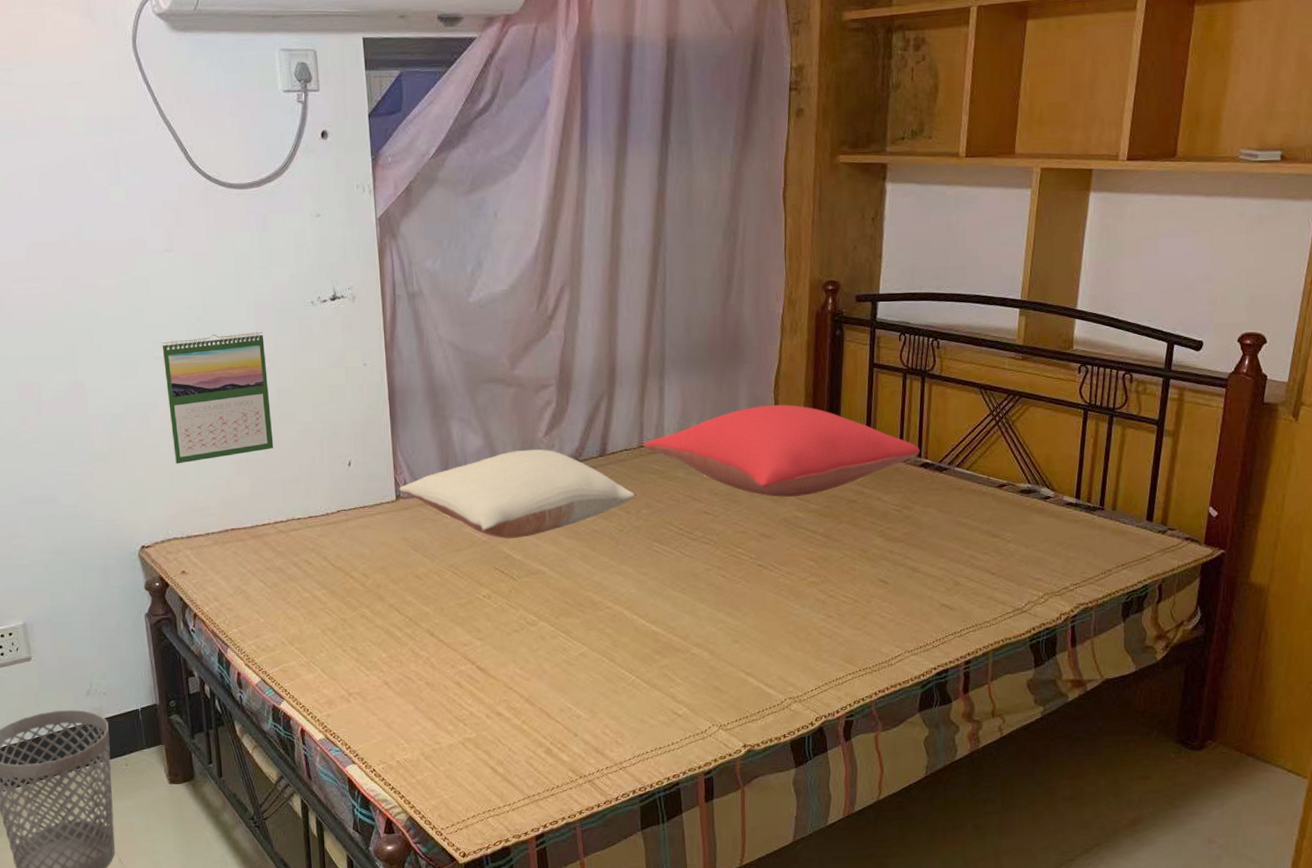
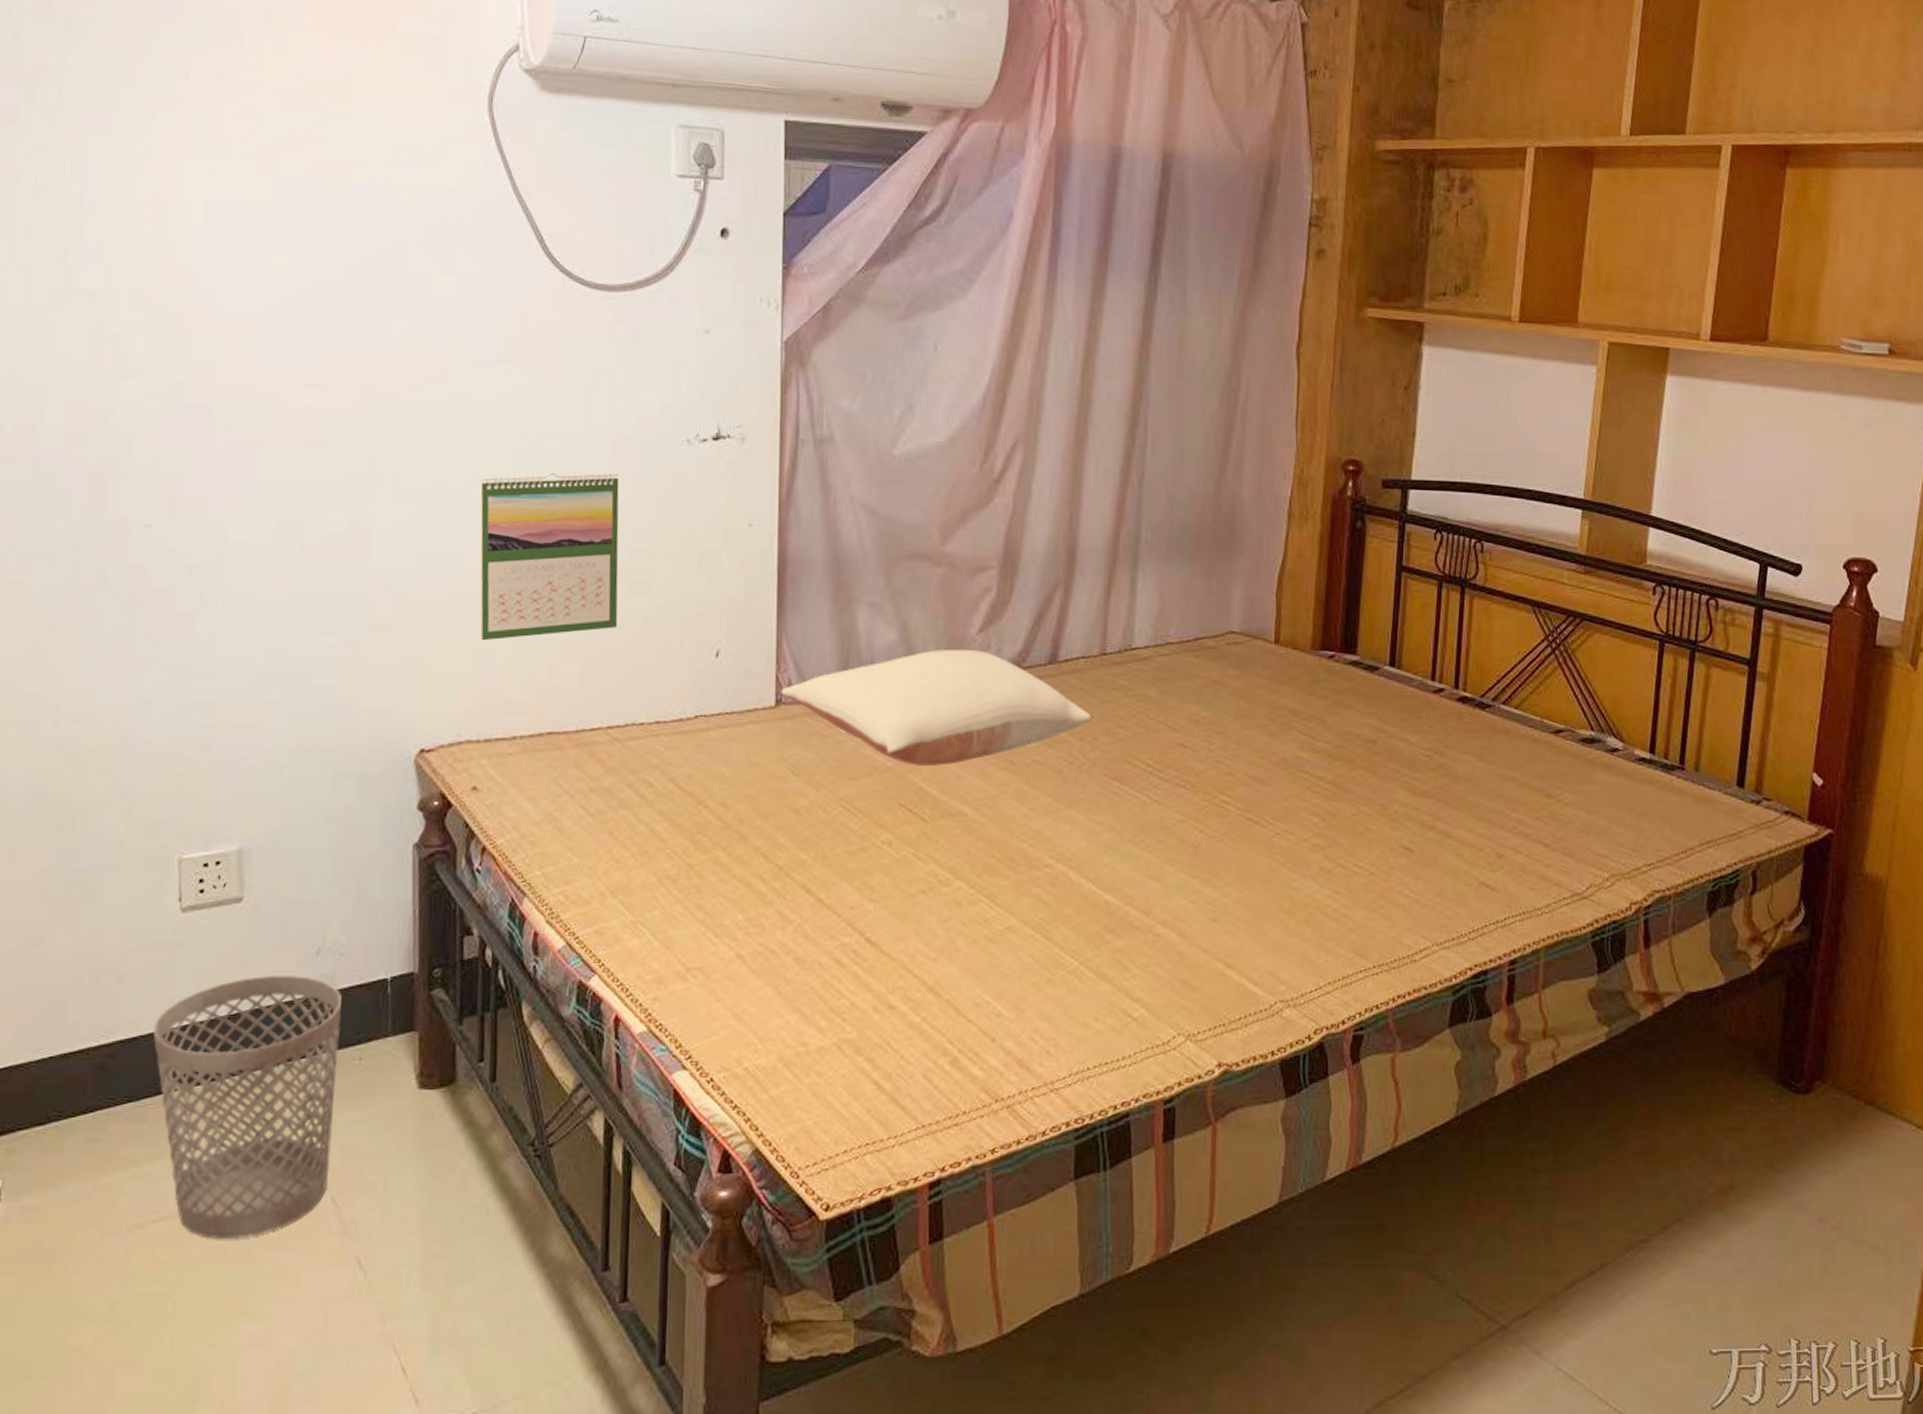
pillow: present [643,404,920,497] -> none [1106,610,1458,731]

